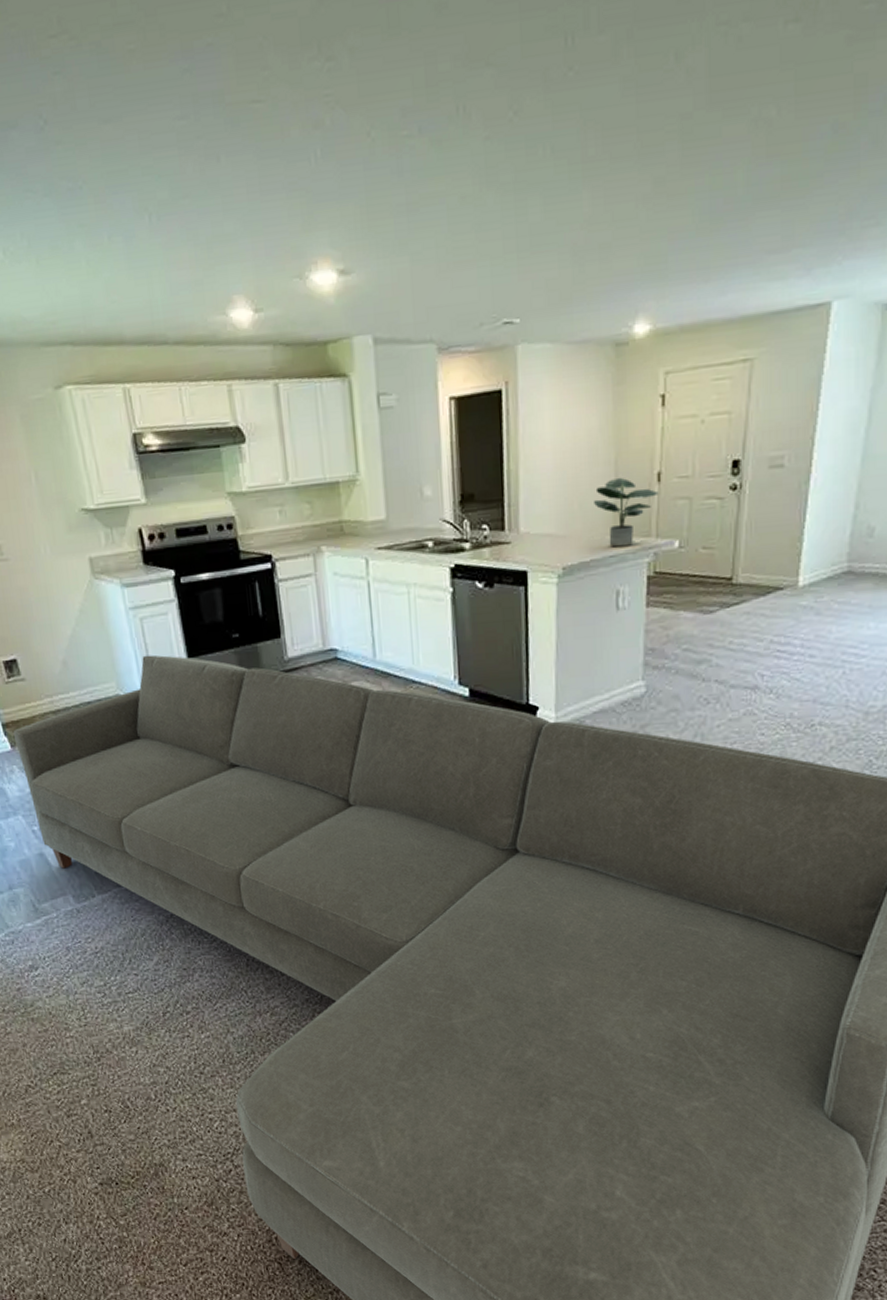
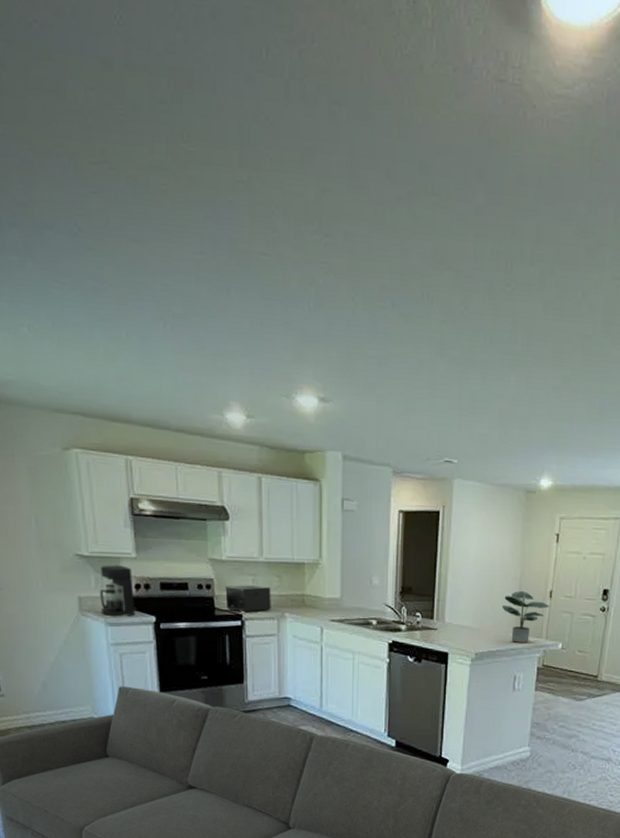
coffee maker: none [109,514,152,577] -> present [100,565,136,617]
toaster: none [249,517,305,553] -> present [225,585,271,613]

